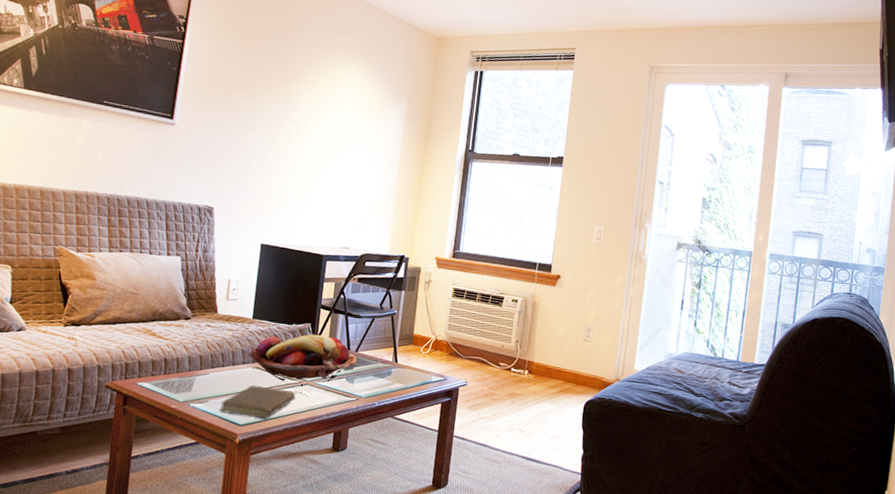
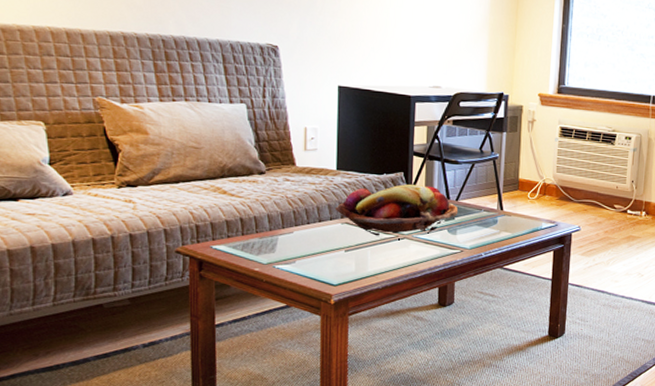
book: present [220,385,309,419] -> none [309,242,408,277]

